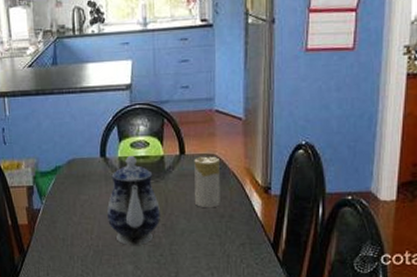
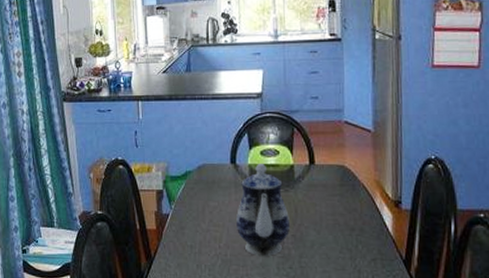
candle: present [194,156,220,208] -> none [323,167,351,221]

